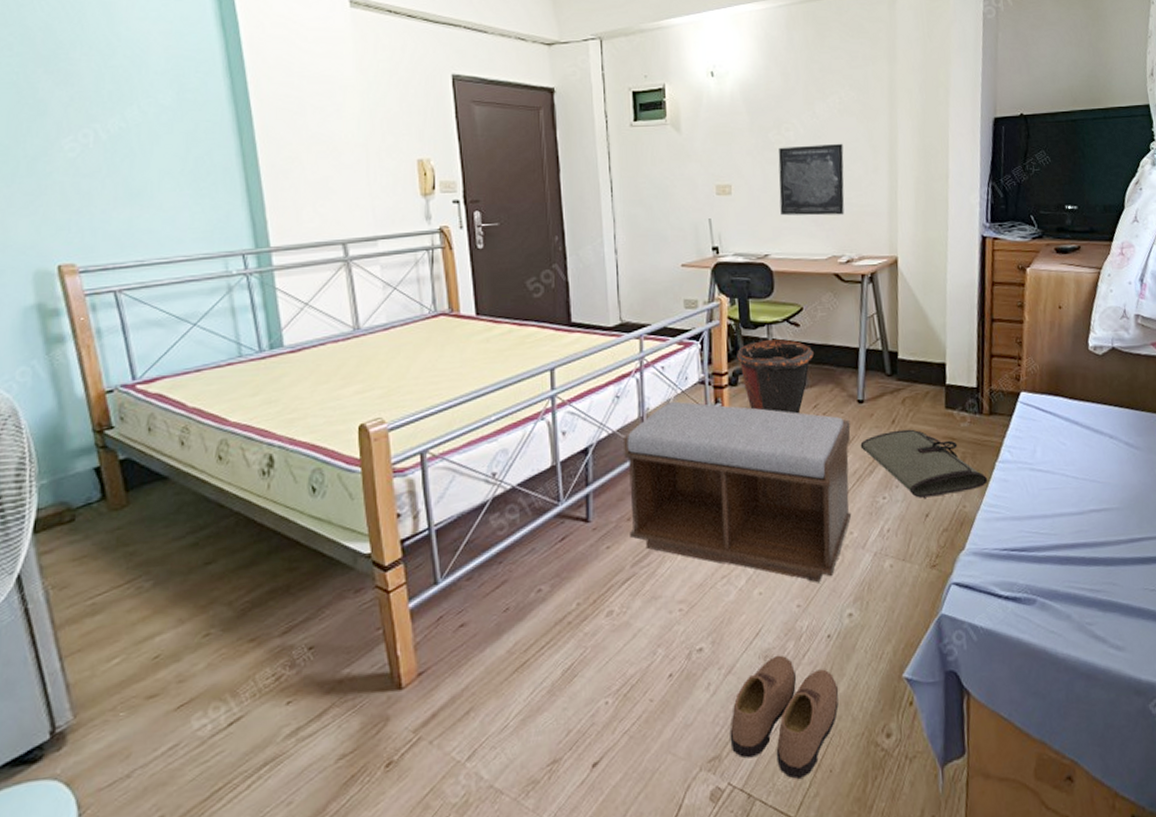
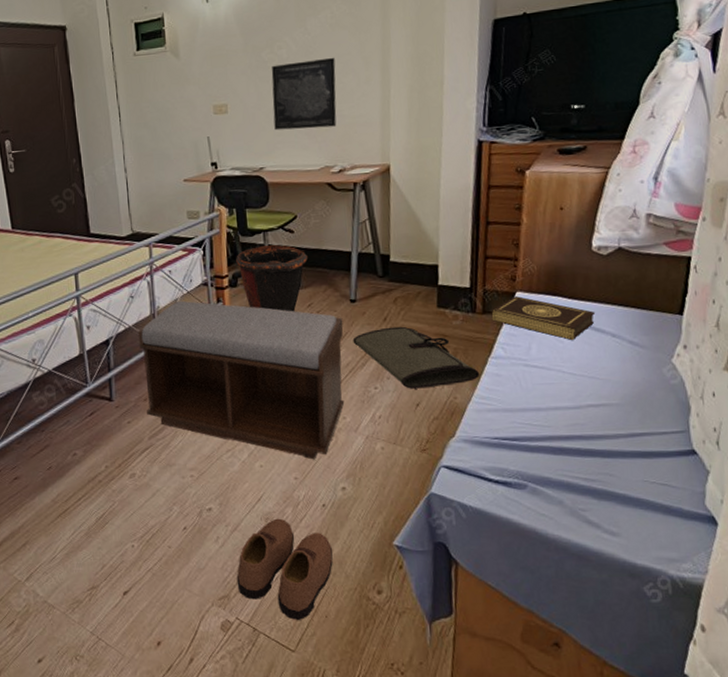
book: none [998,396,1094,442] -> present [491,296,596,340]

